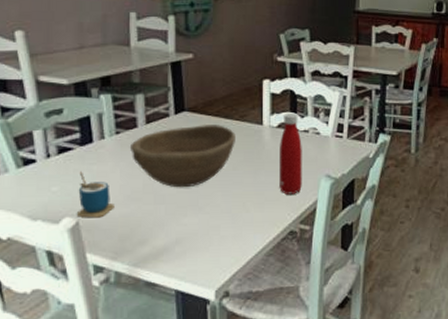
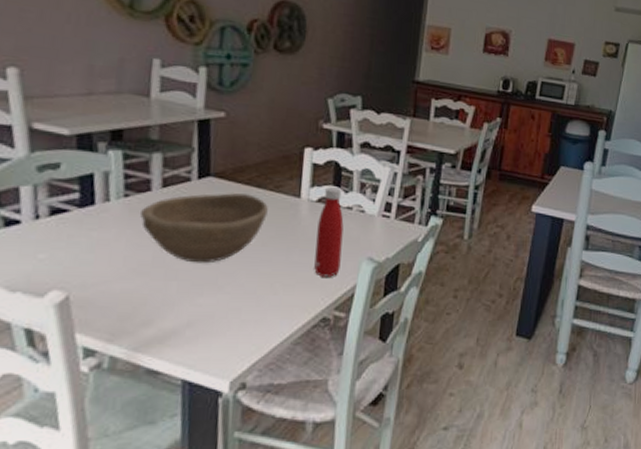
cup: present [77,171,114,218] -> none [68,237,116,293]

